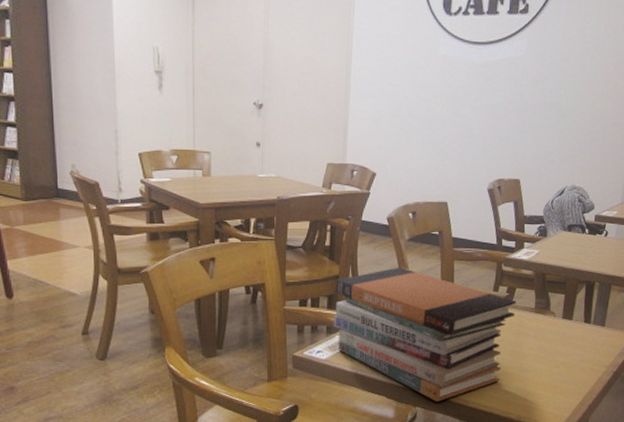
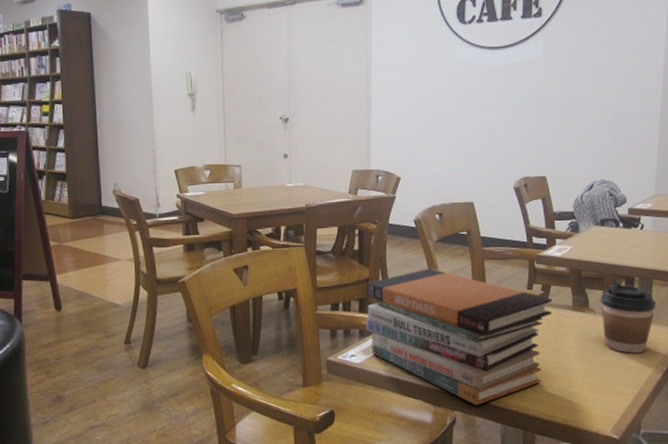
coffee cup: none [561,286,613,355] -> present [600,281,656,353]

